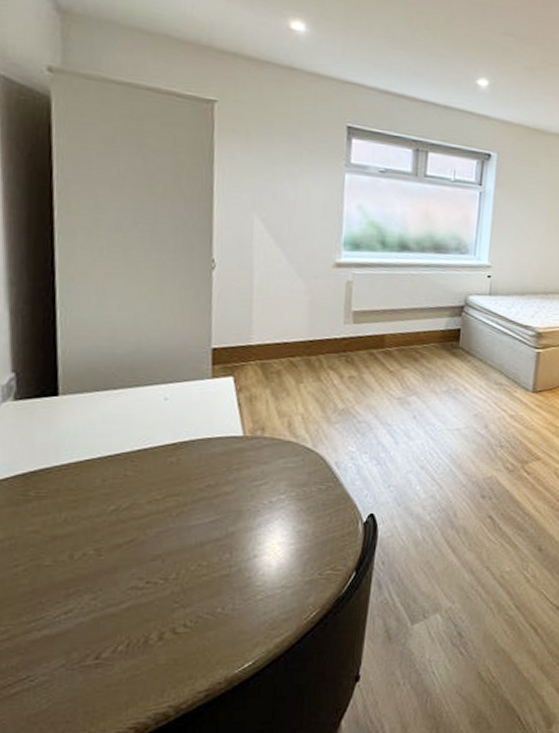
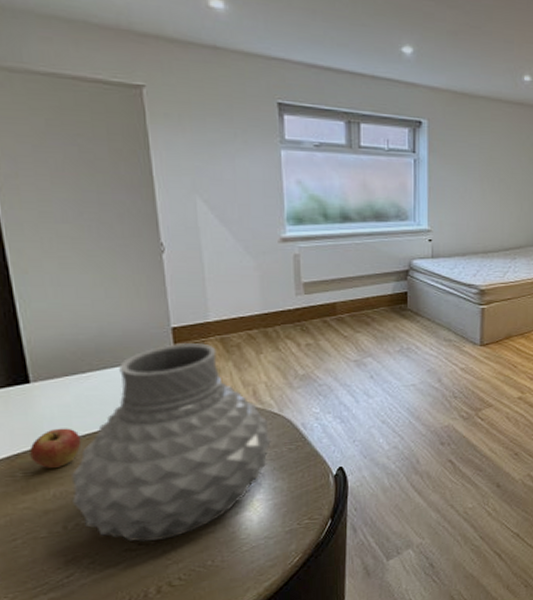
apple: none [47,447,102,491] -> present [29,428,82,469]
vase: none [83,366,301,580] -> present [70,343,271,542]

